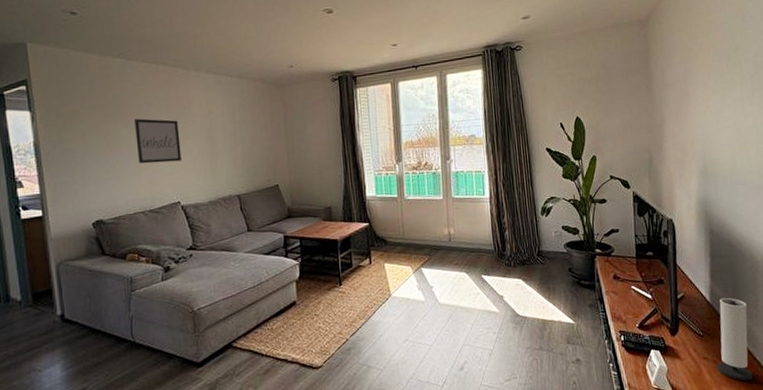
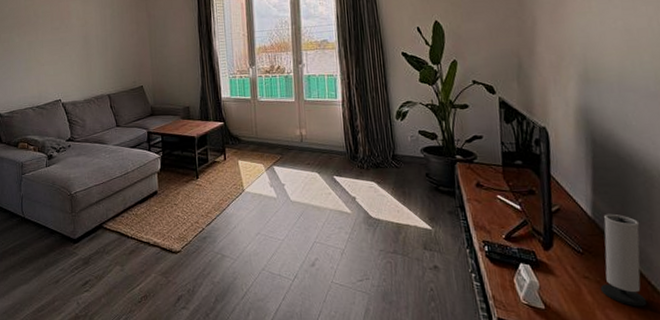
wall art: present [135,118,181,164] -> none [26,28,62,67]

